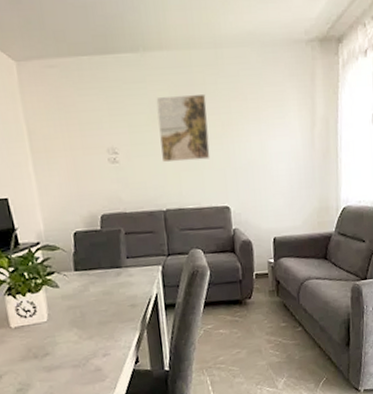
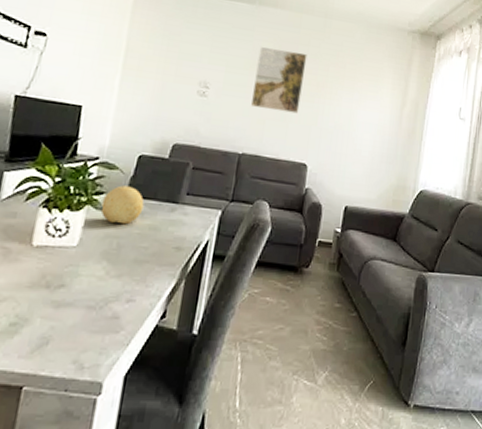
decorative ball: none [55,261,93,297] -> present [100,185,145,225]

